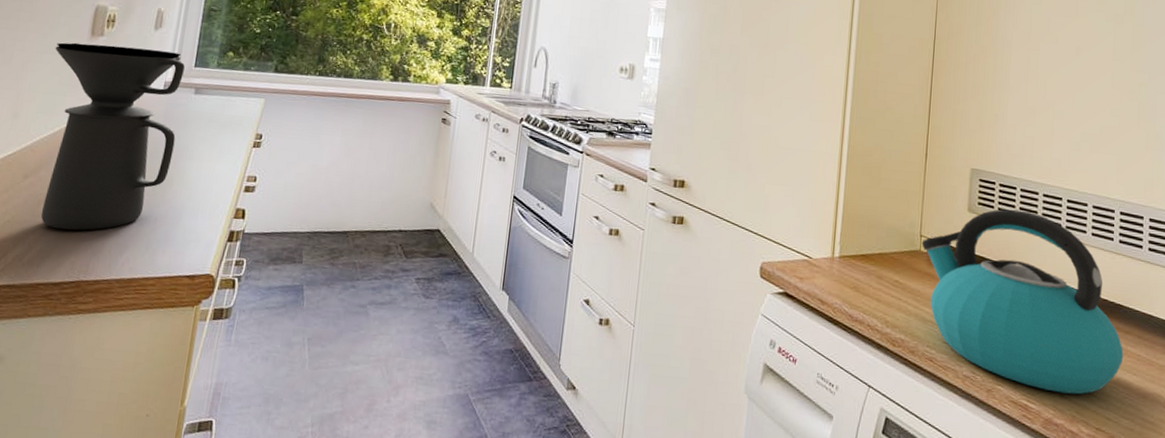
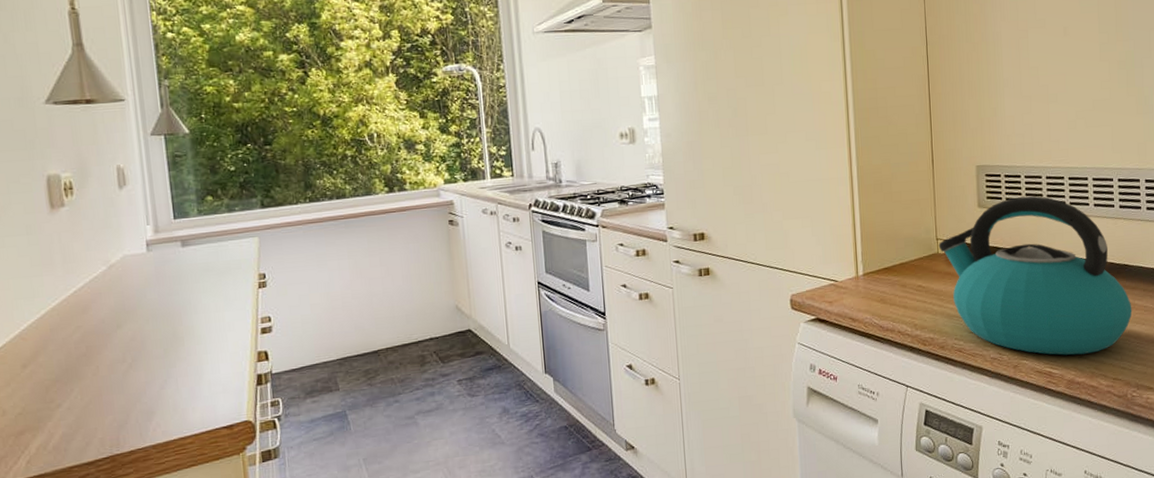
coffee maker: present [41,42,185,231] -> none [14,208,177,411]

